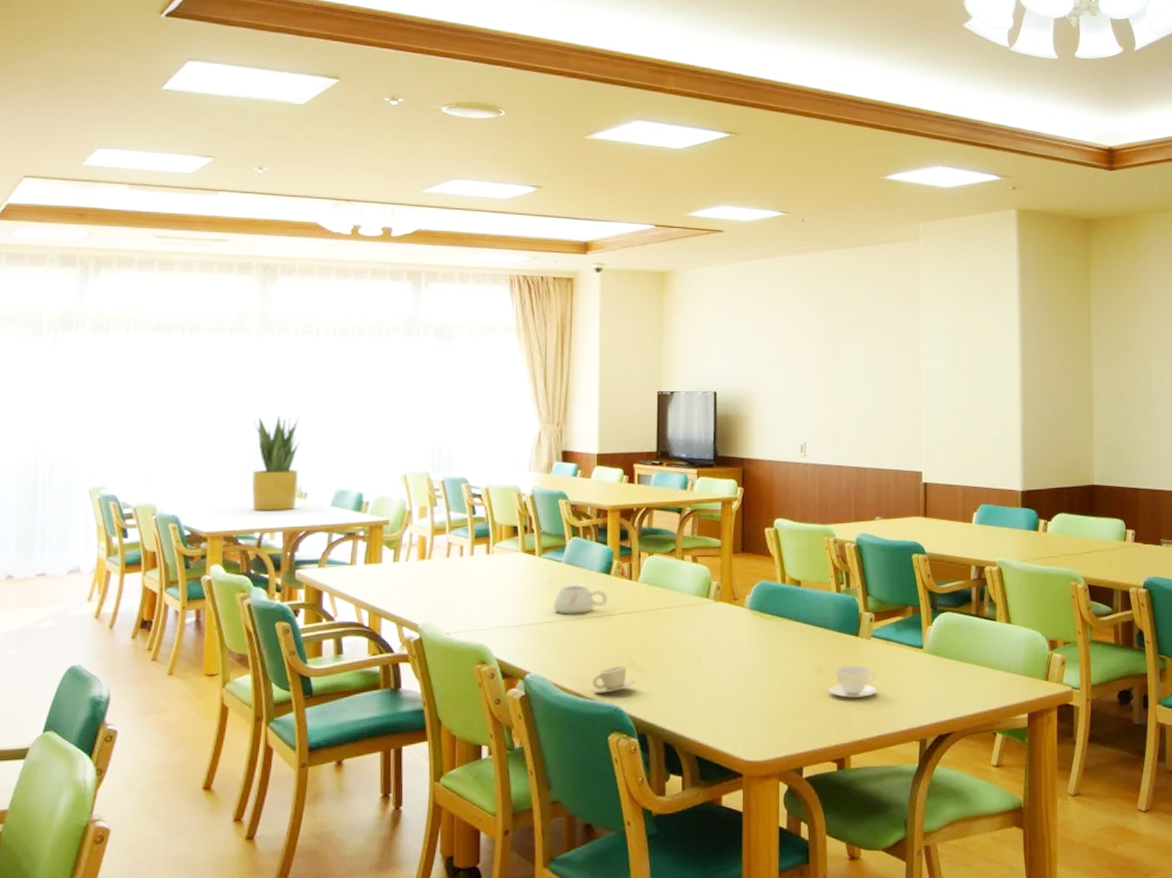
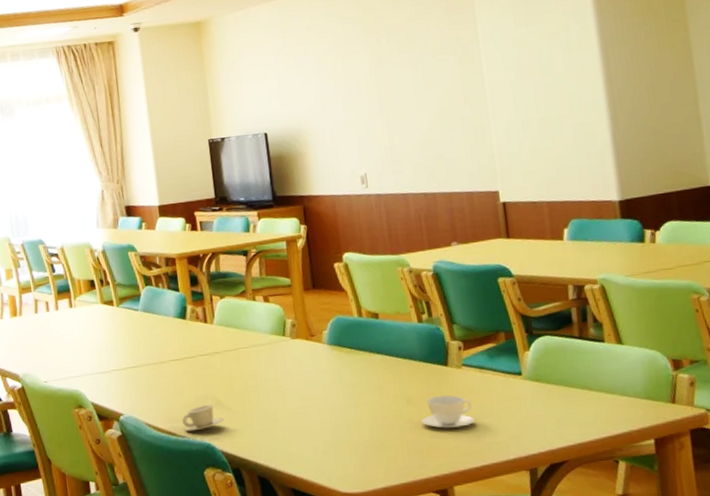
cup: present [553,583,608,615] -> none [136,329,187,359]

